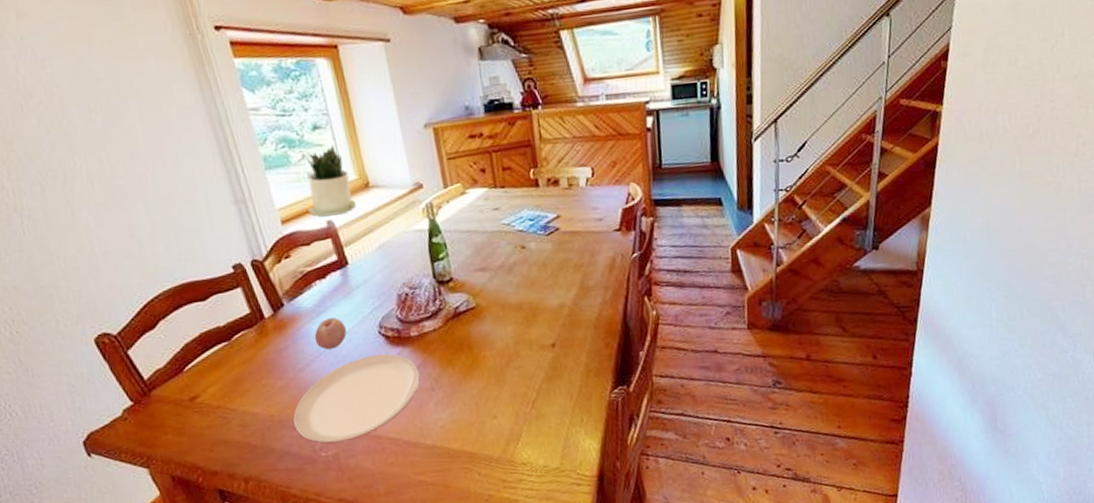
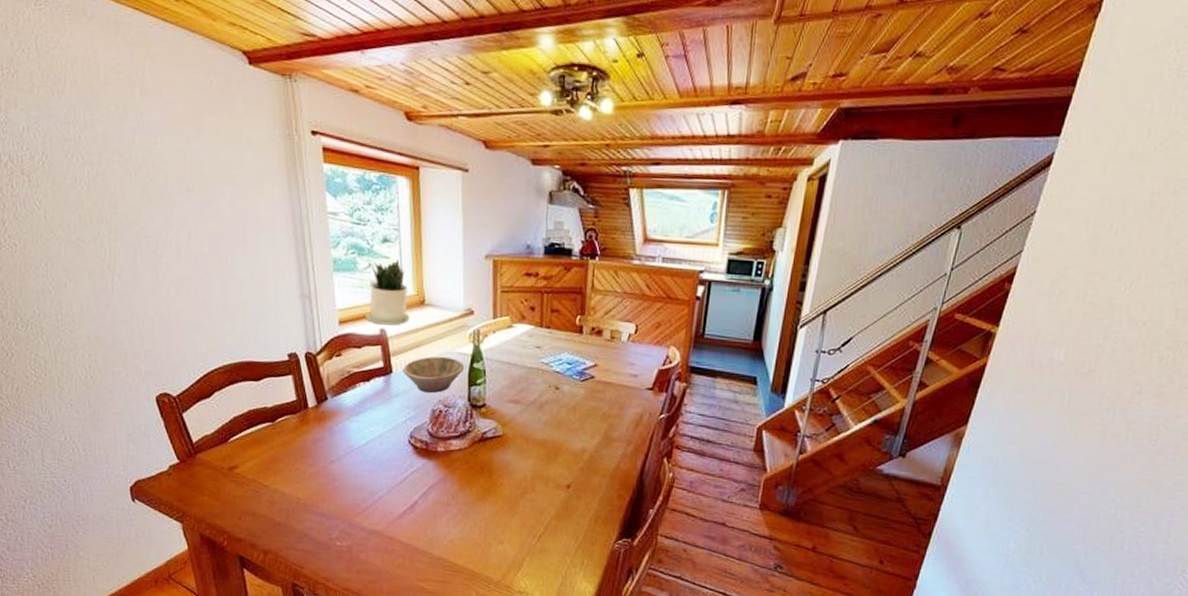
plate: present [293,353,420,444] -> none [317,461,439,537]
fruit: present [314,317,347,350] -> none [349,419,379,449]
bowl: none [358,236,424,278] -> present [403,356,465,393]

